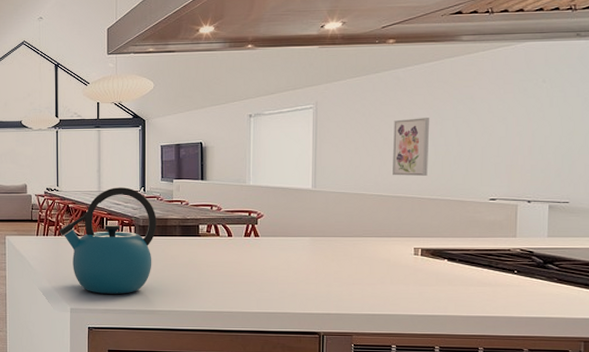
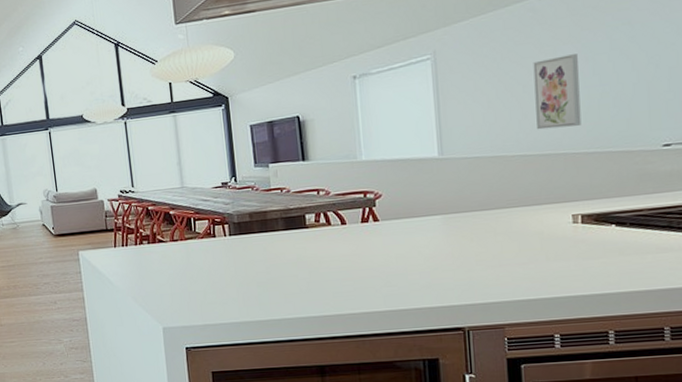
kettle: present [59,187,157,294] -> none [139,179,255,307]

